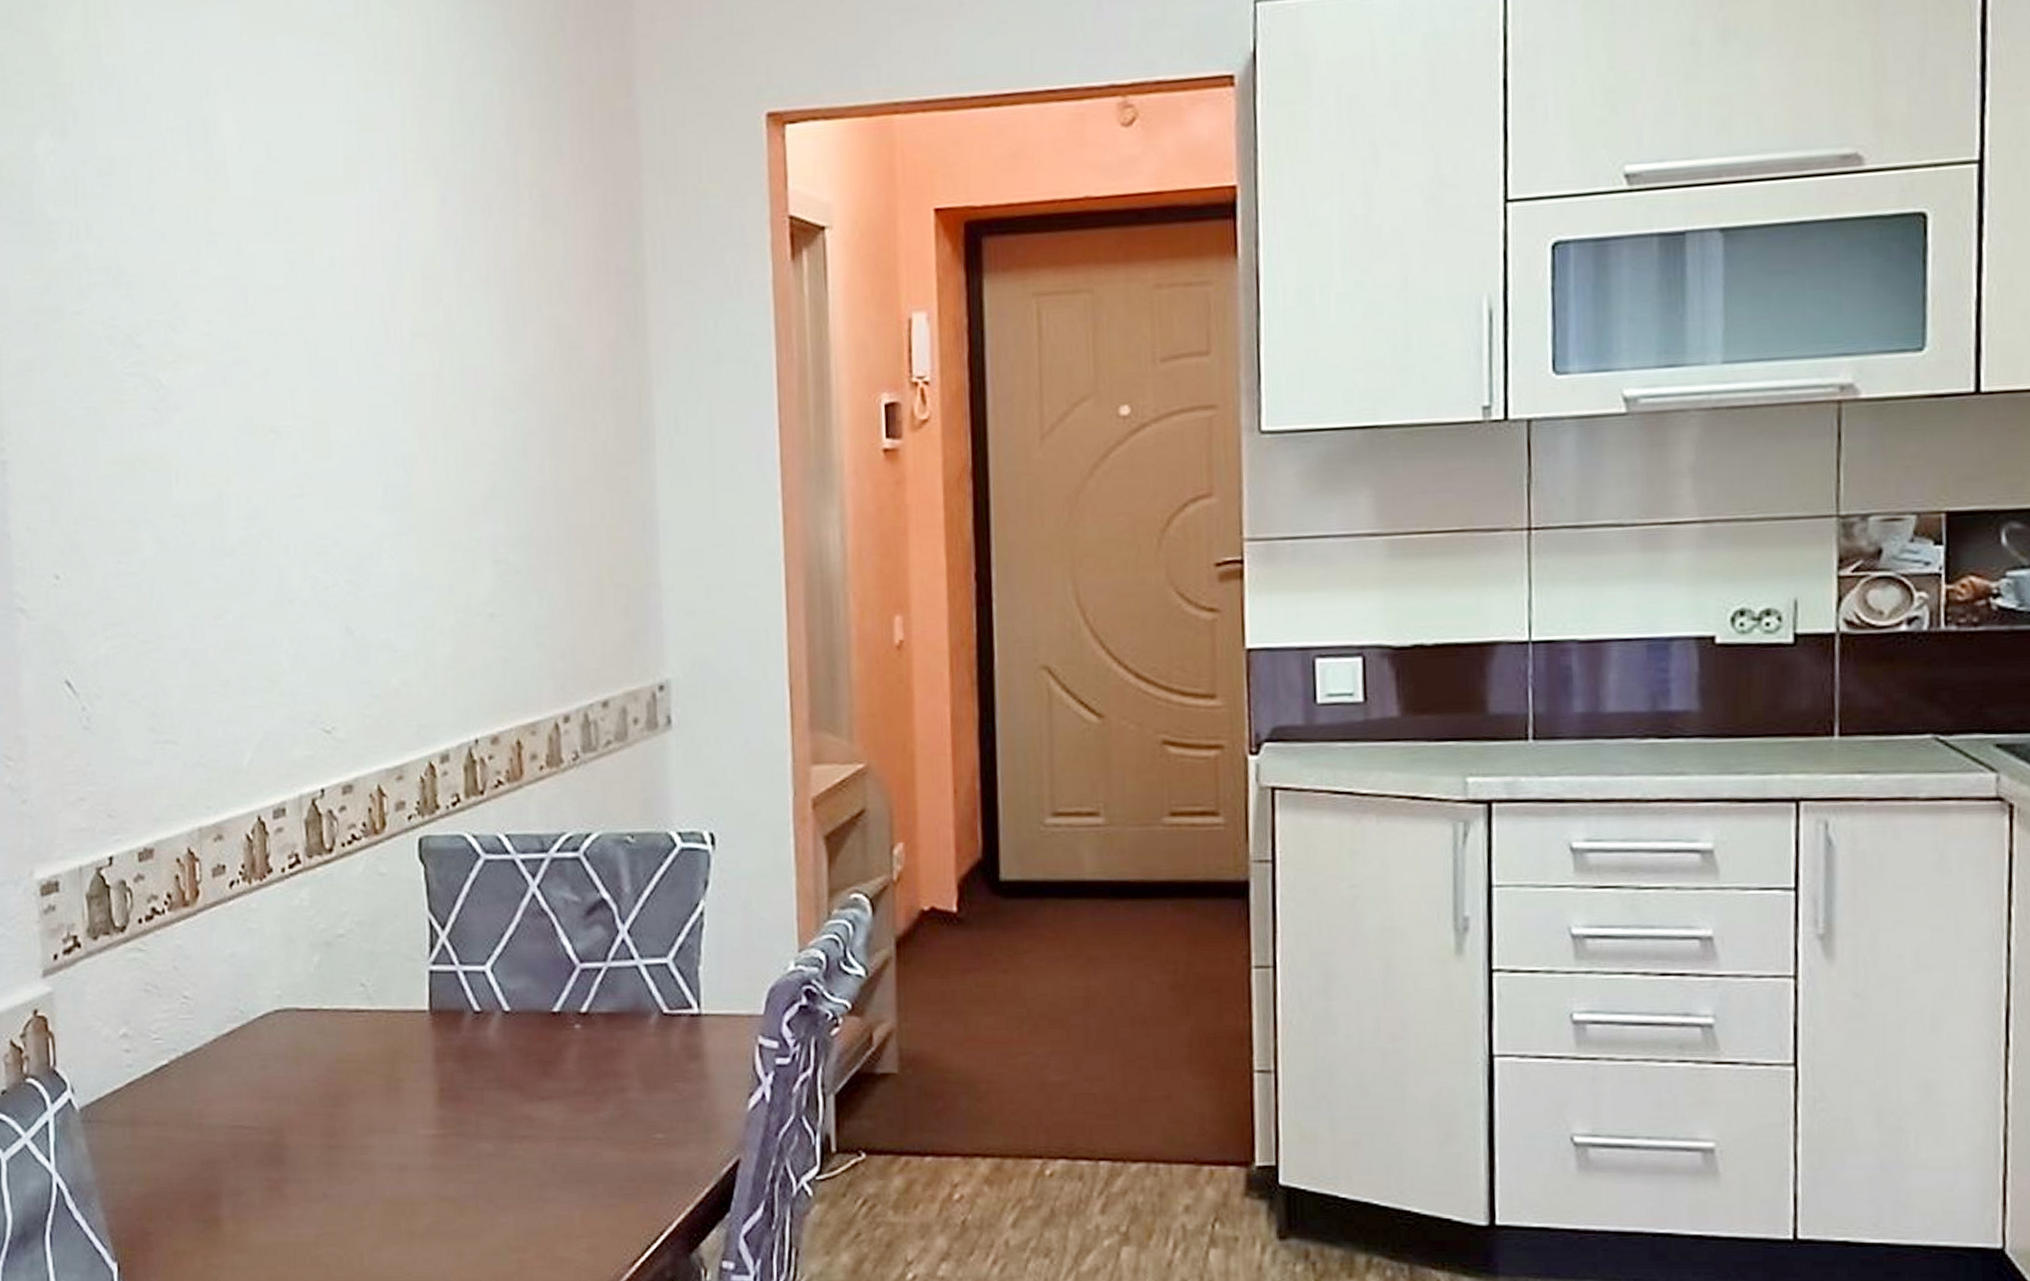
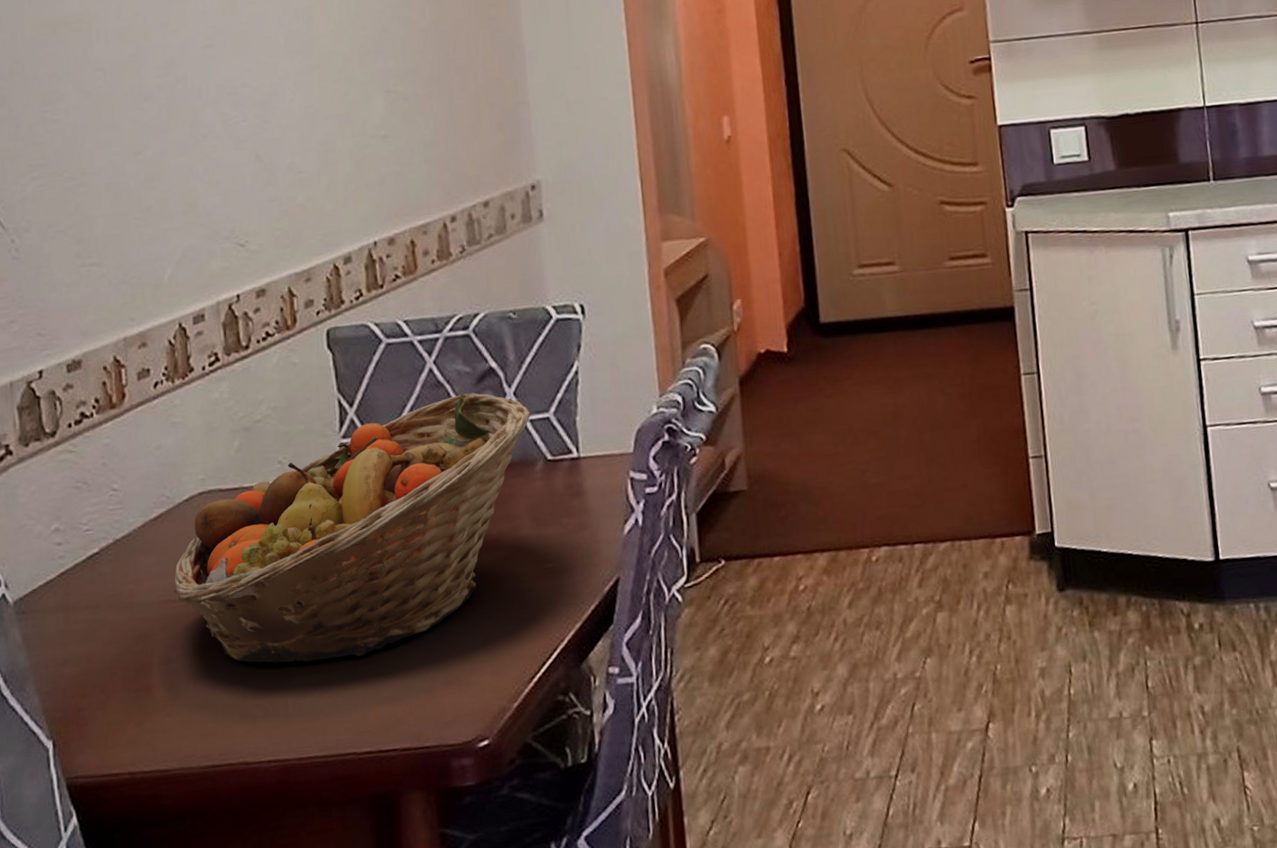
fruit basket: none [246,925,647,1213] -> present [174,393,532,663]

